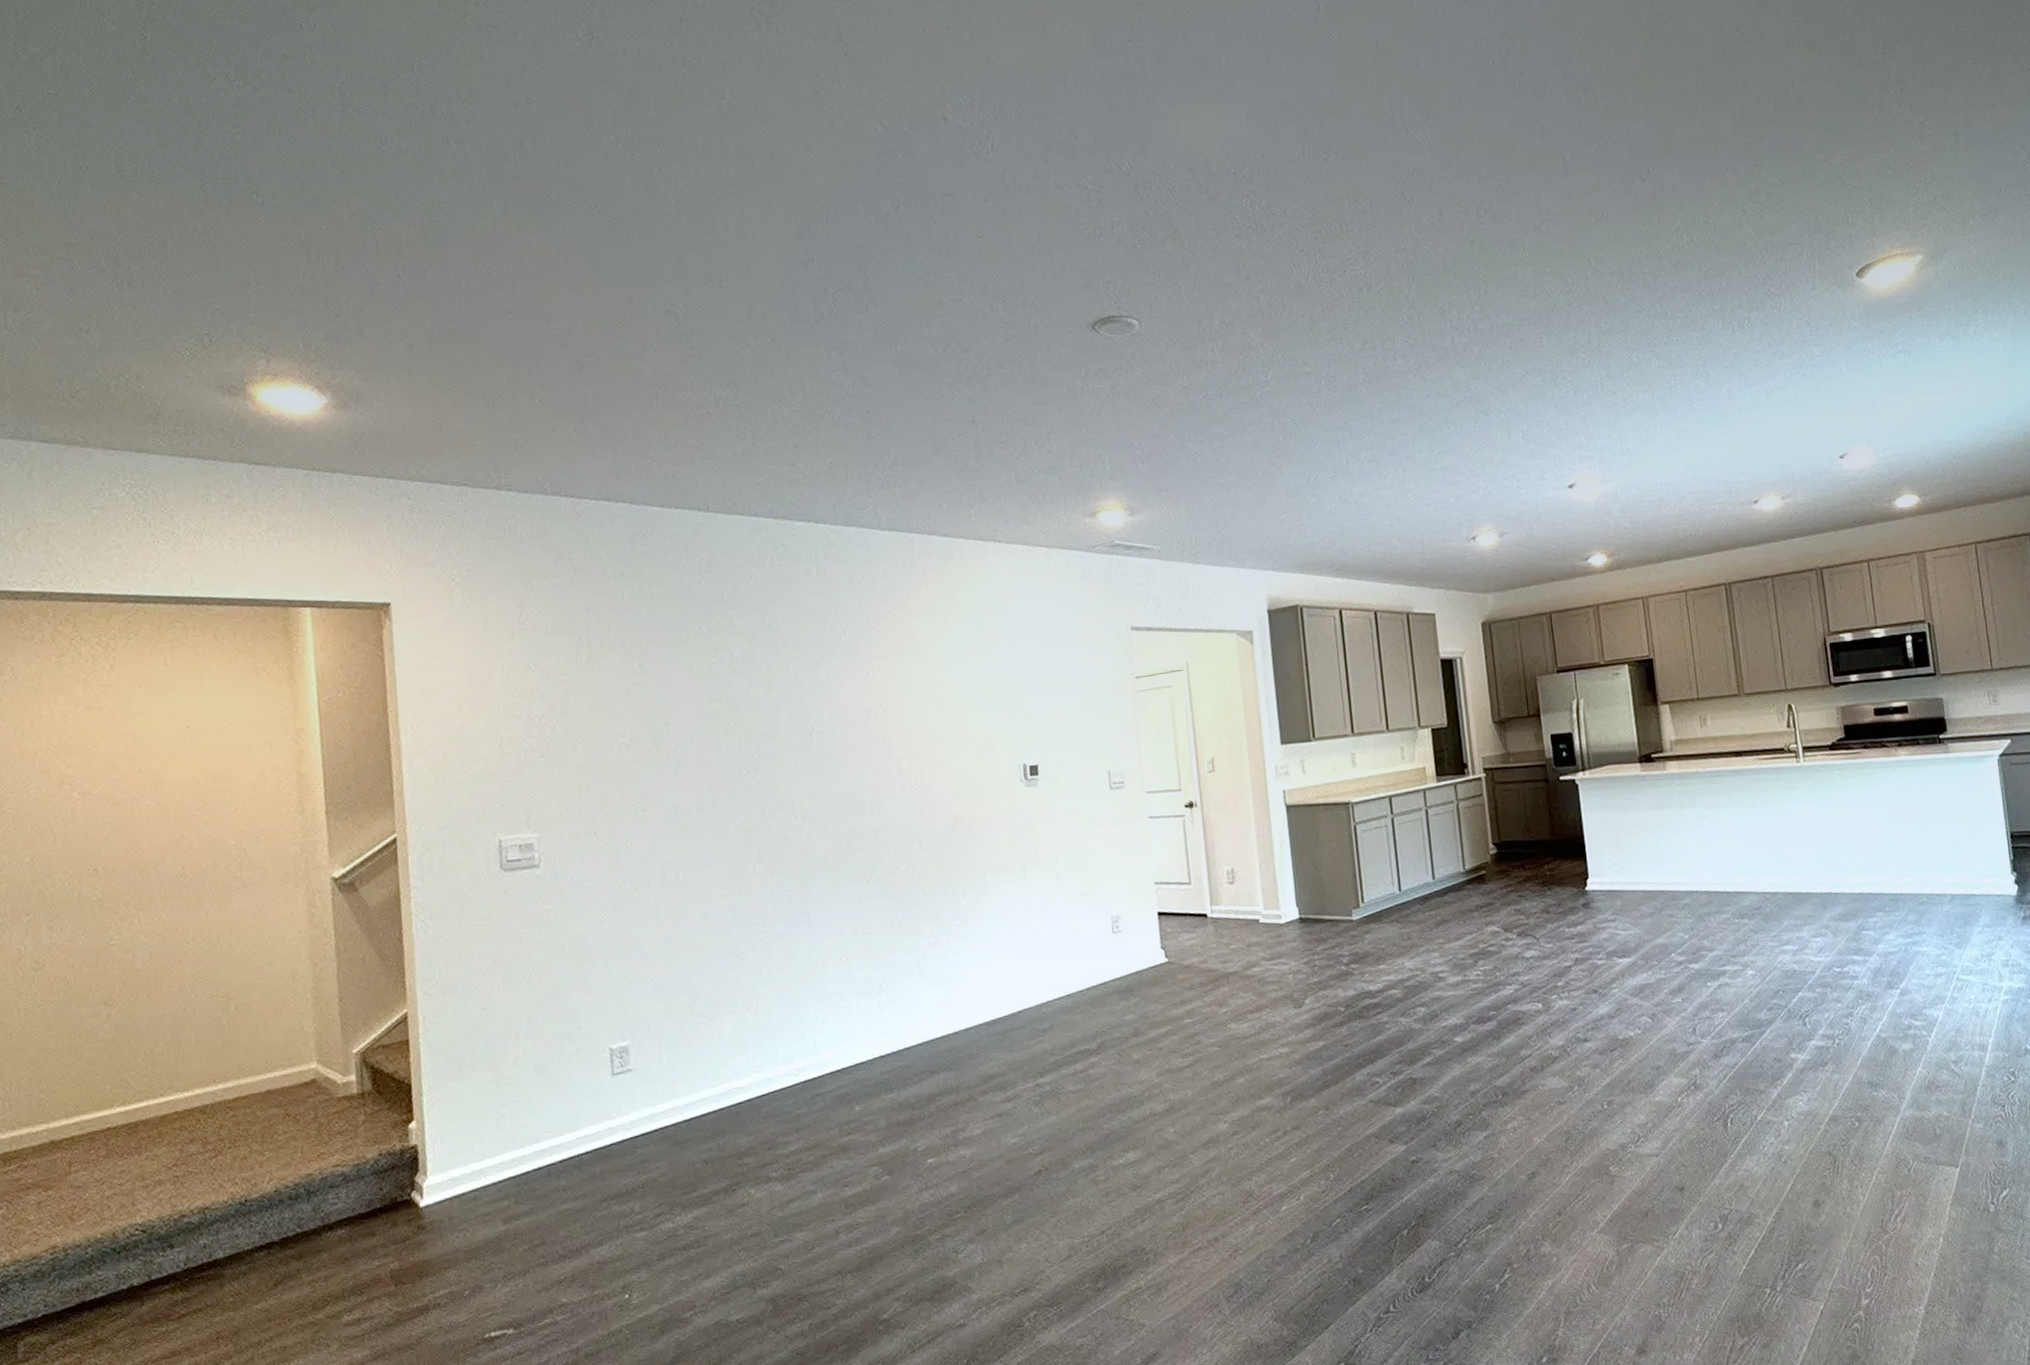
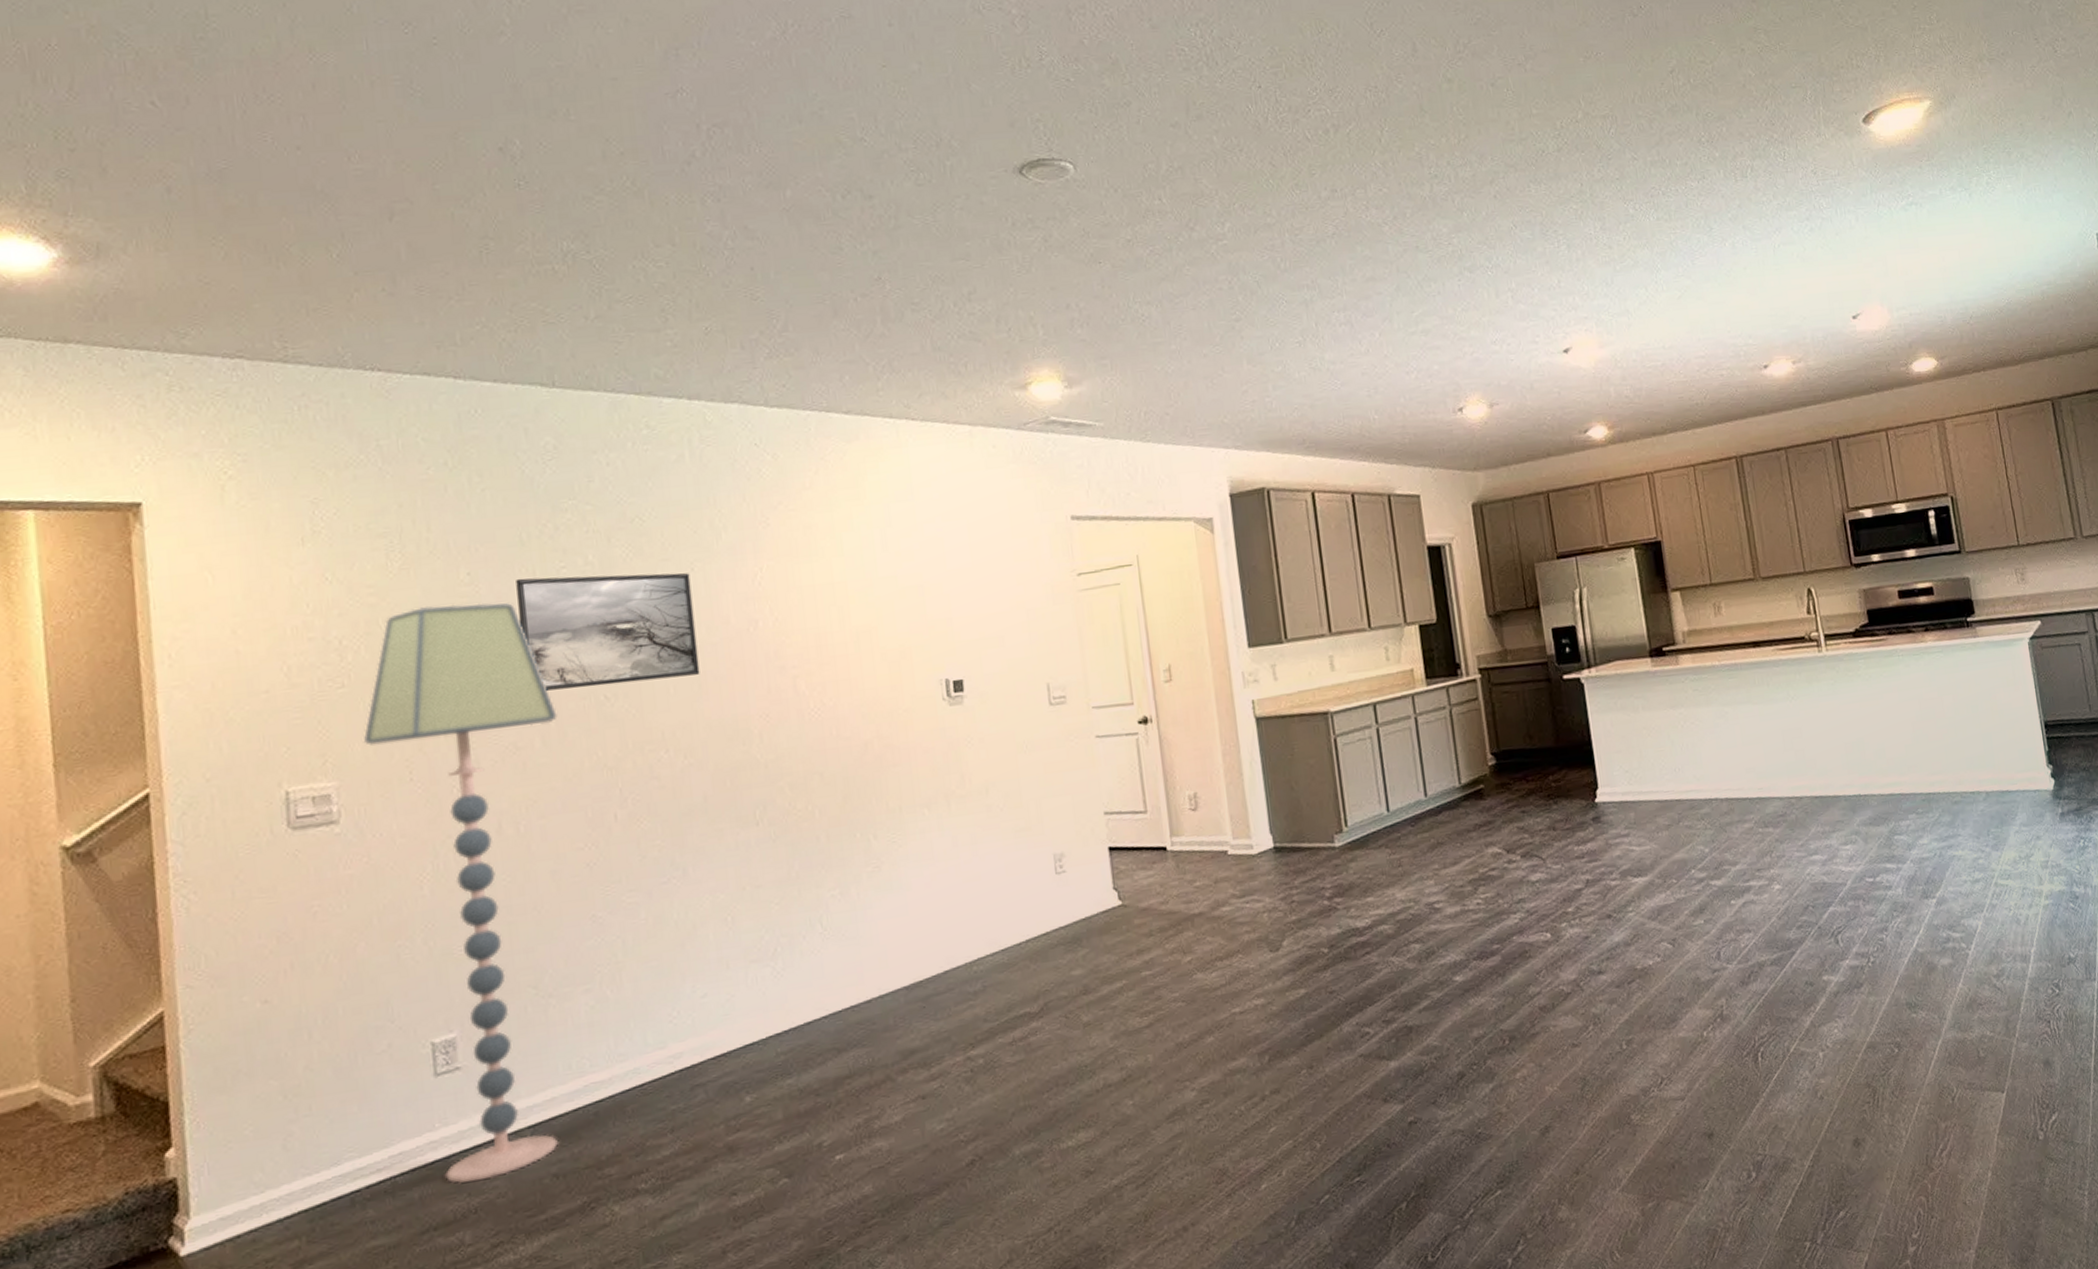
floor lamp: none [558,690,709,1163] -> present [363,603,560,1183]
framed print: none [677,669,823,764] -> present [516,573,700,691]

